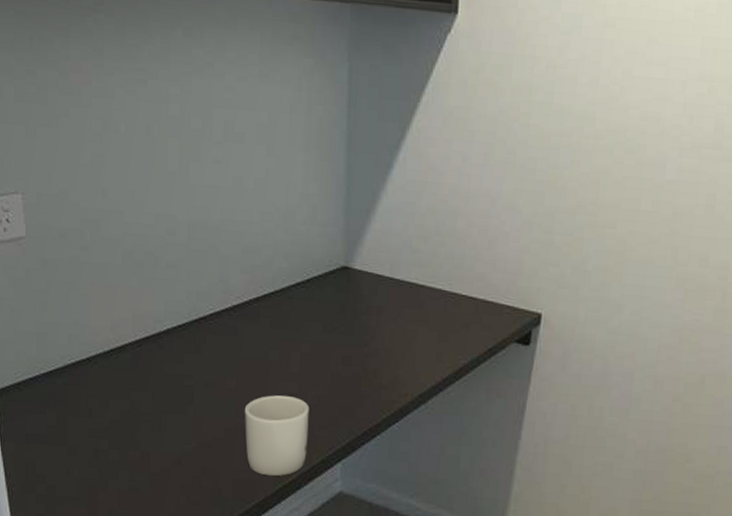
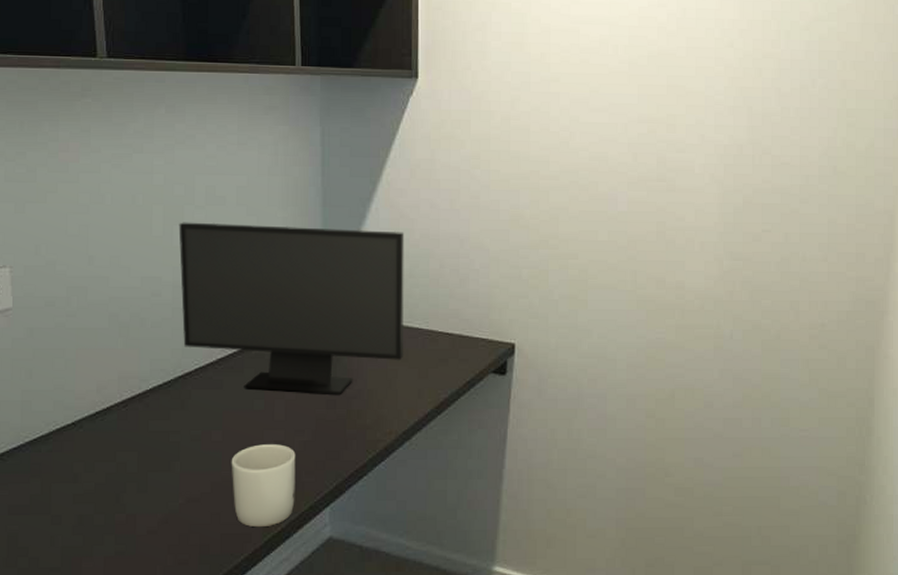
computer monitor: none [195,158,433,353] -> present [178,222,405,396]

